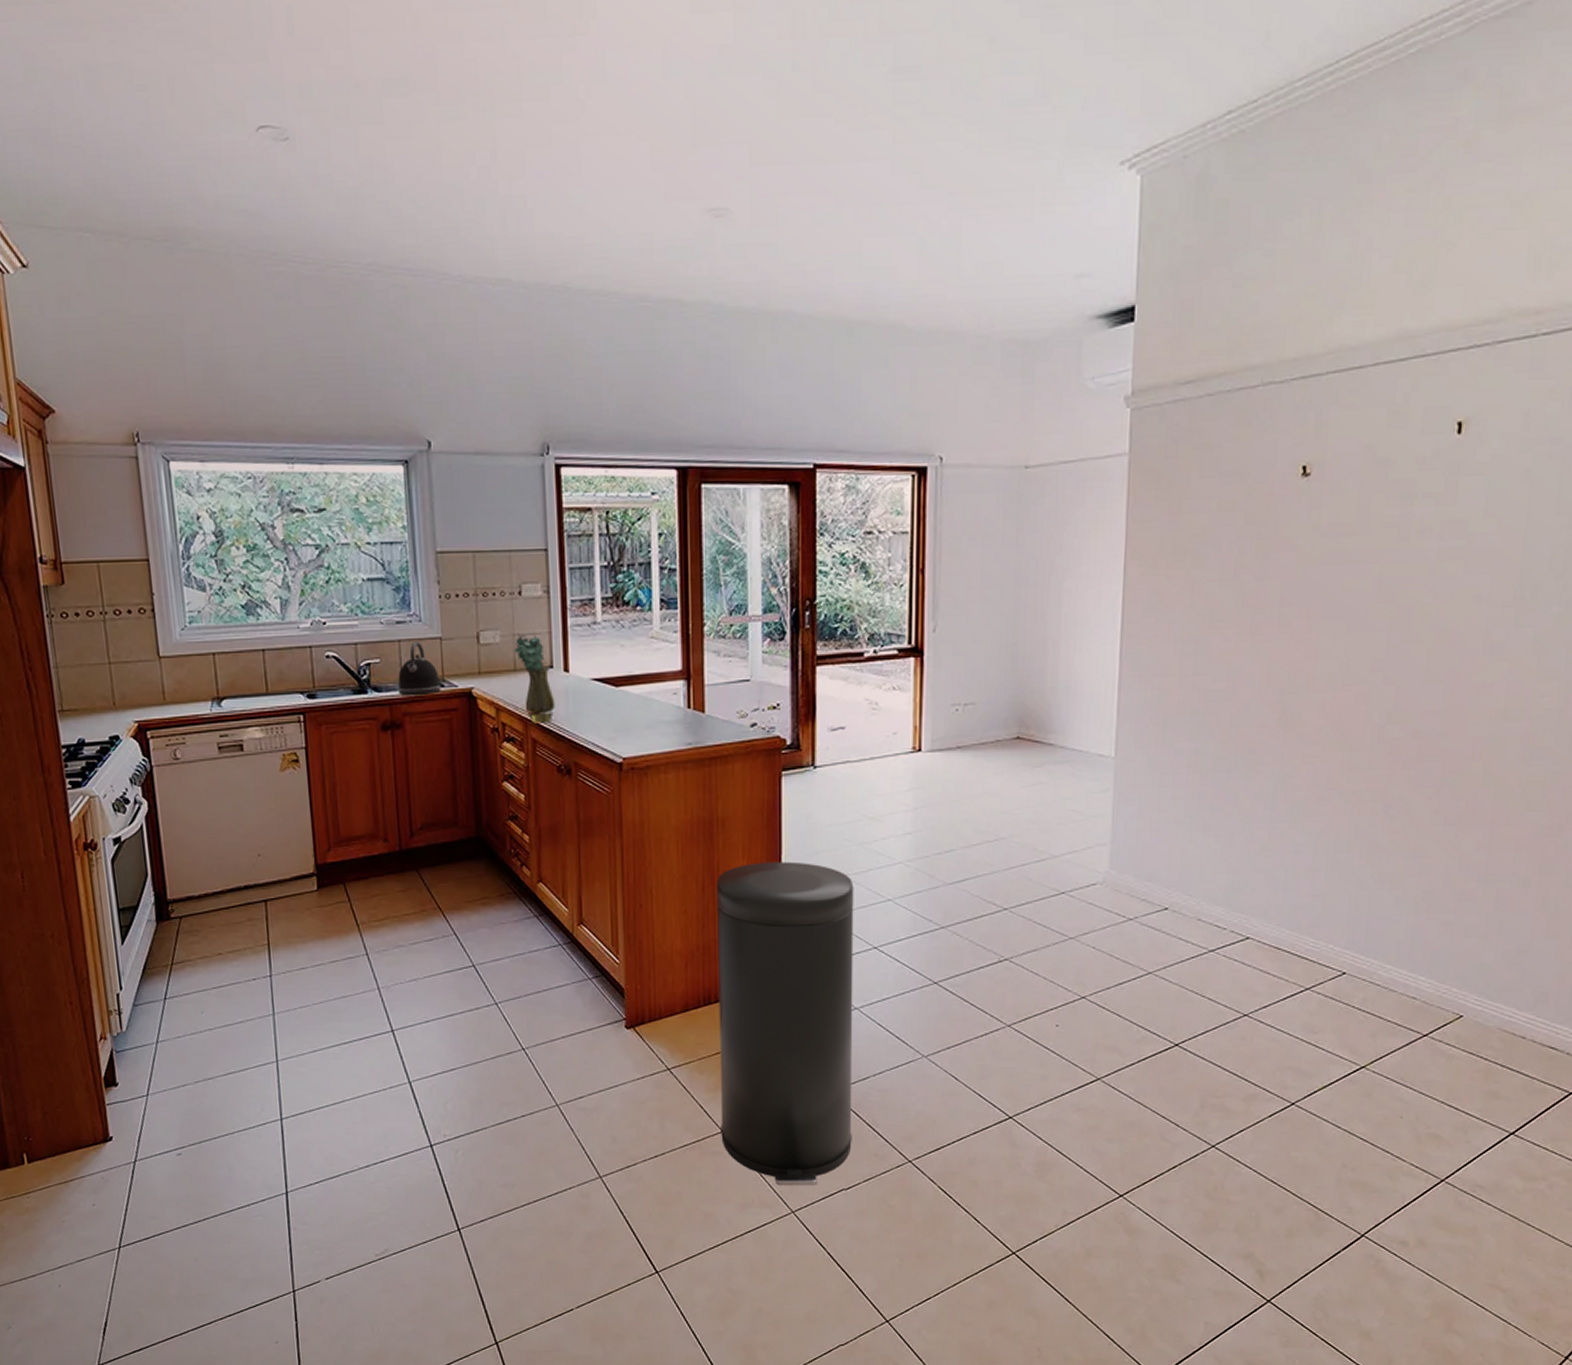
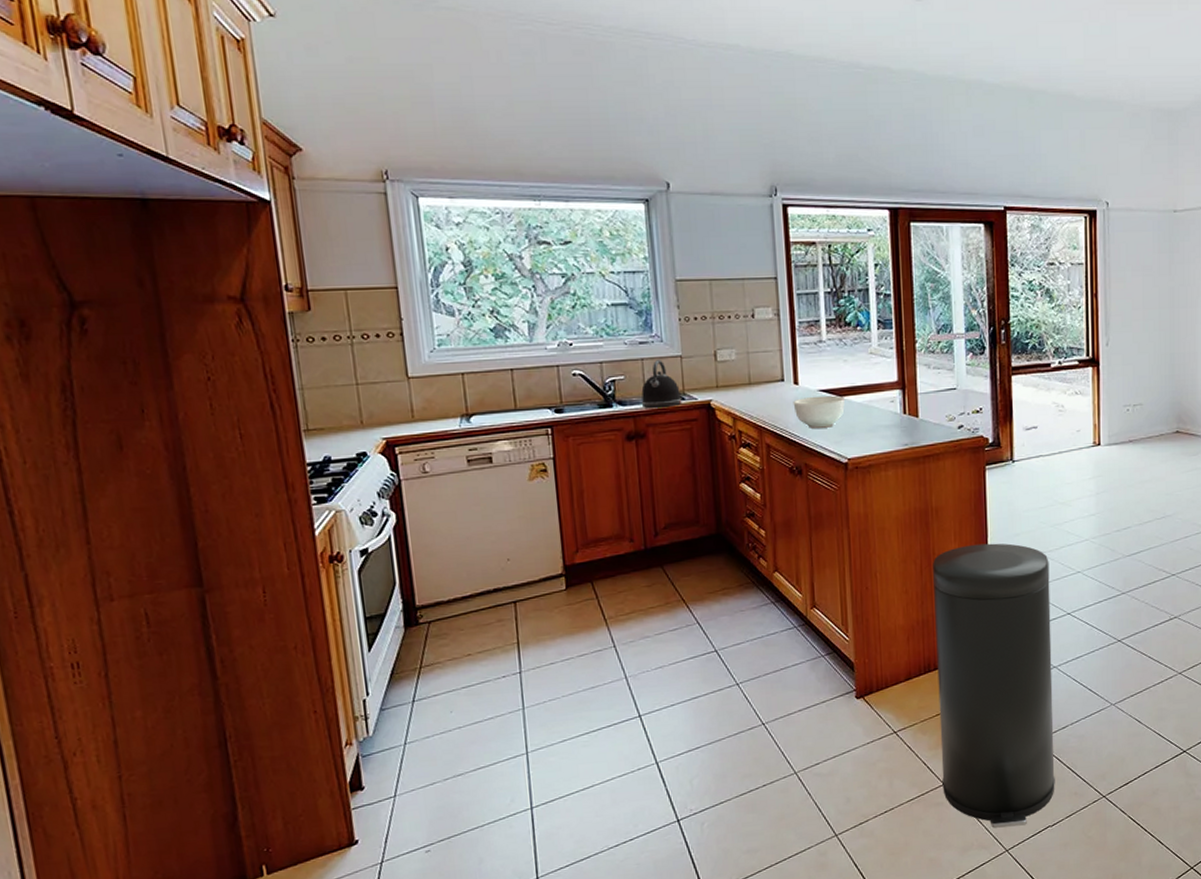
vase: present [514,632,555,724] -> none [748,350,787,431]
bowl: none [562,685,622,722] -> present [793,395,846,428]

